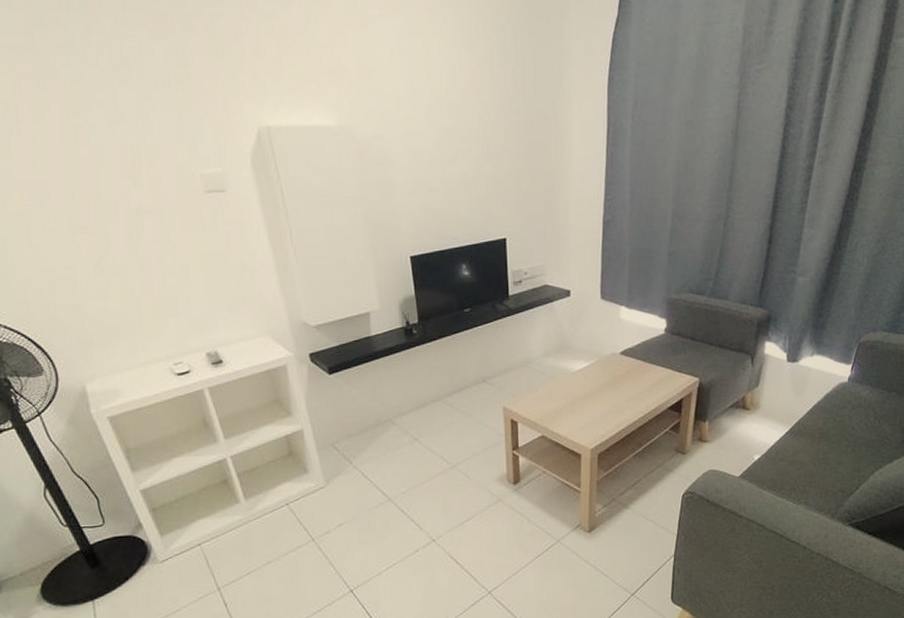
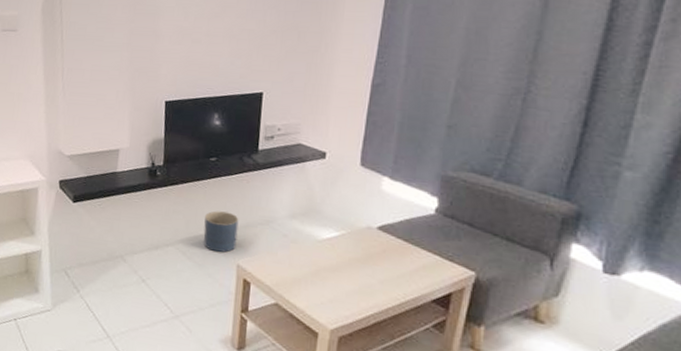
planter: none [466,360,500,399] -> present [203,211,239,253]

